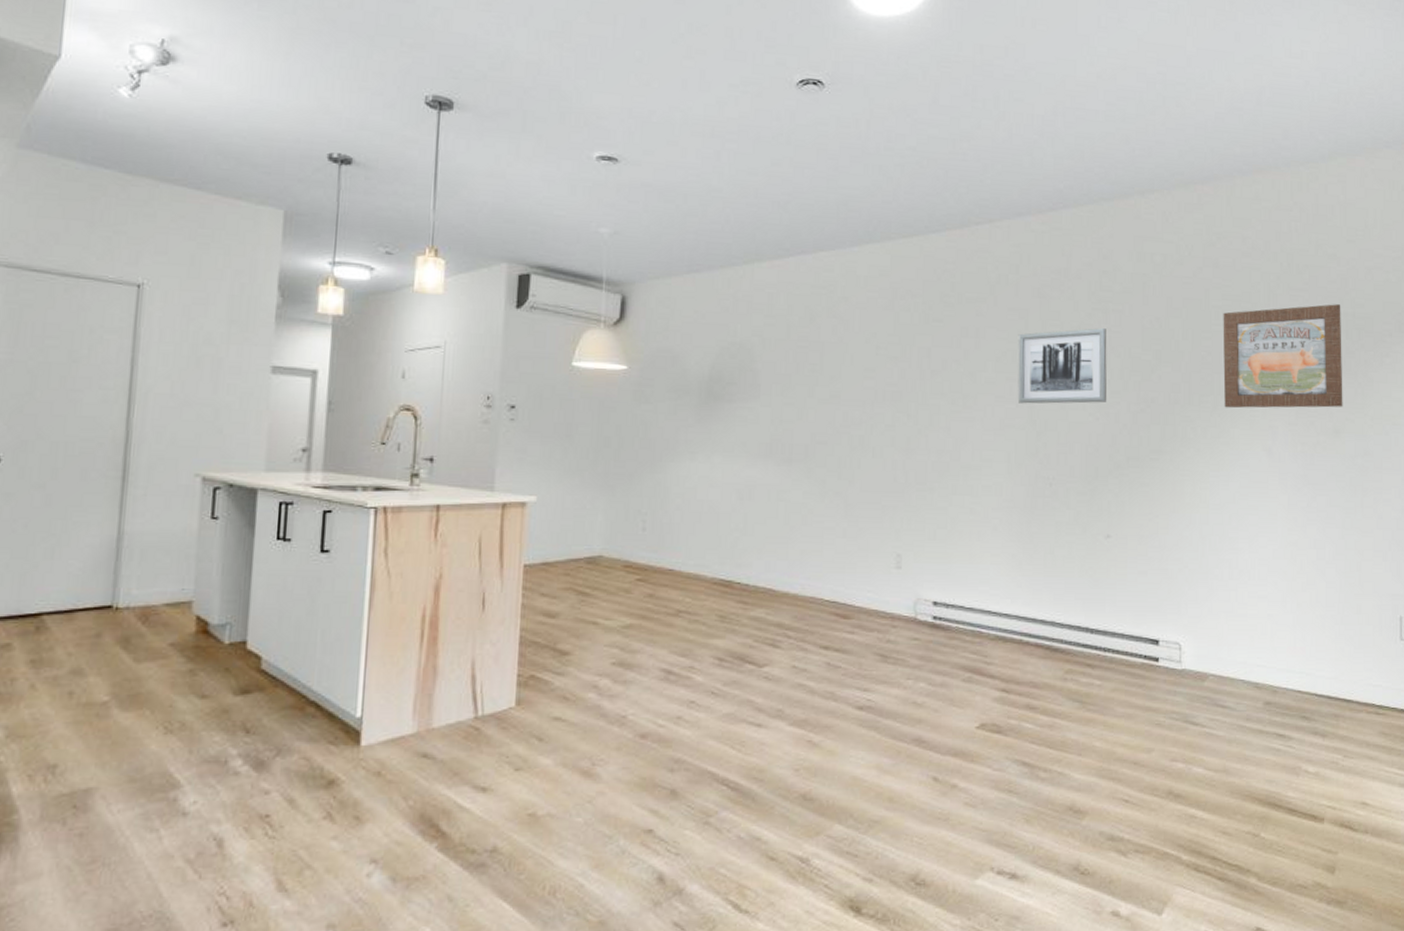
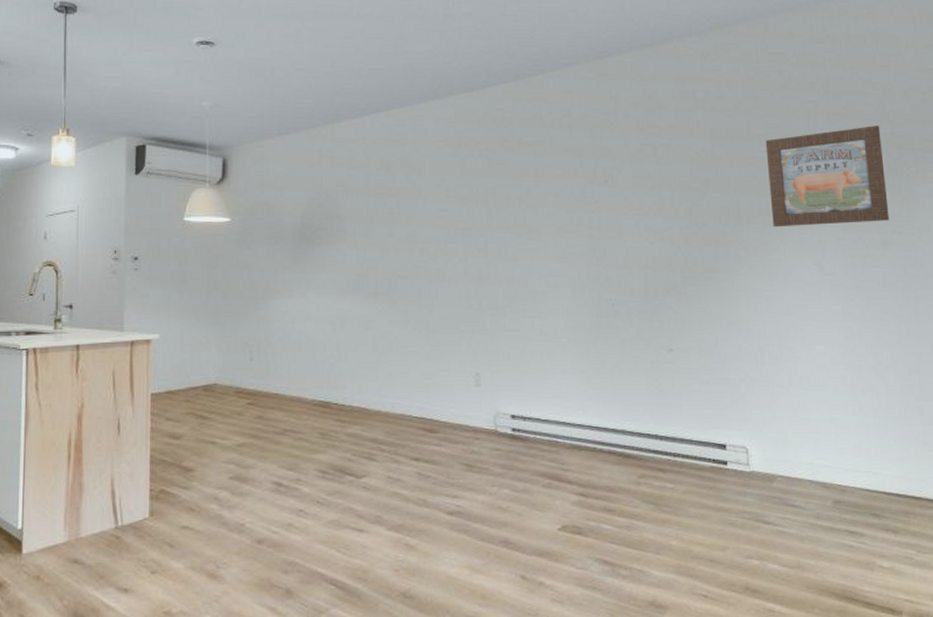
wall art: present [1017,328,1107,404] -> none [574,161,661,233]

